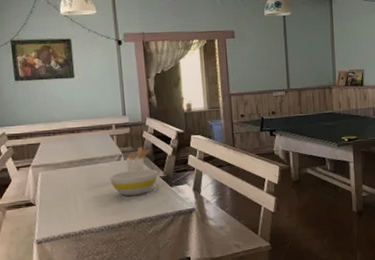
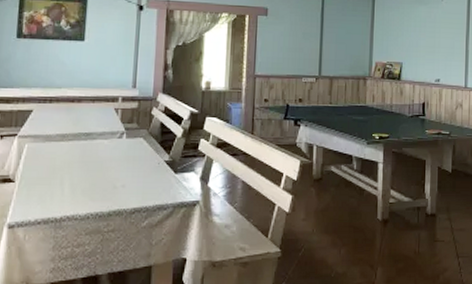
bowl: present [110,169,158,196] -> none [106,150,163,181]
utensil holder: present [126,146,151,171] -> none [128,124,159,152]

